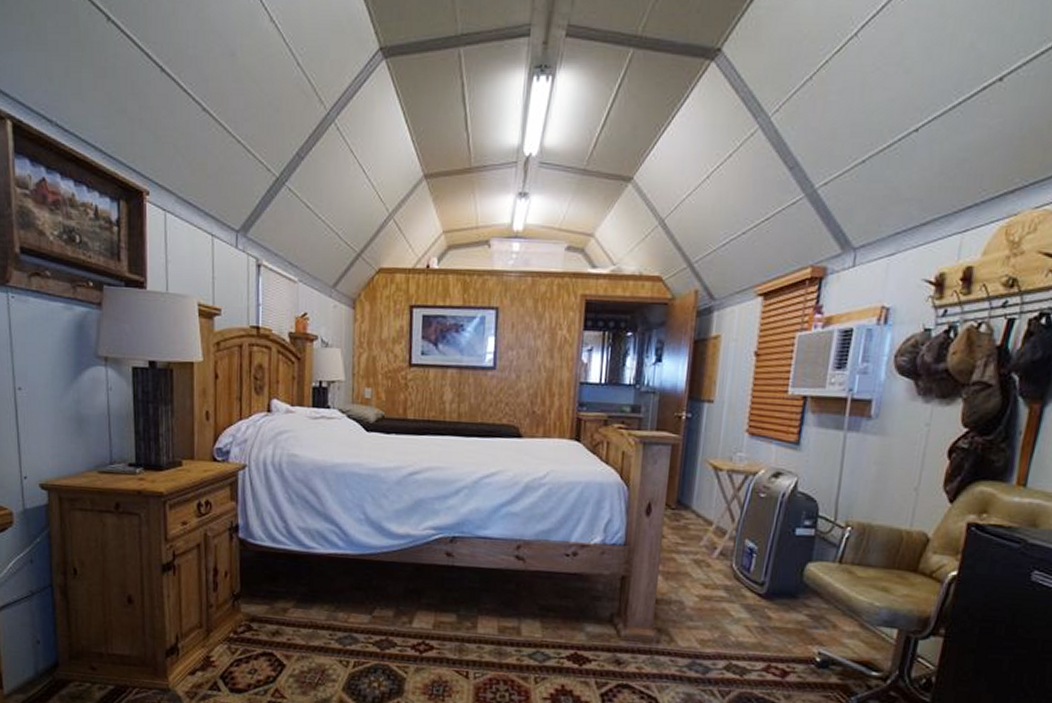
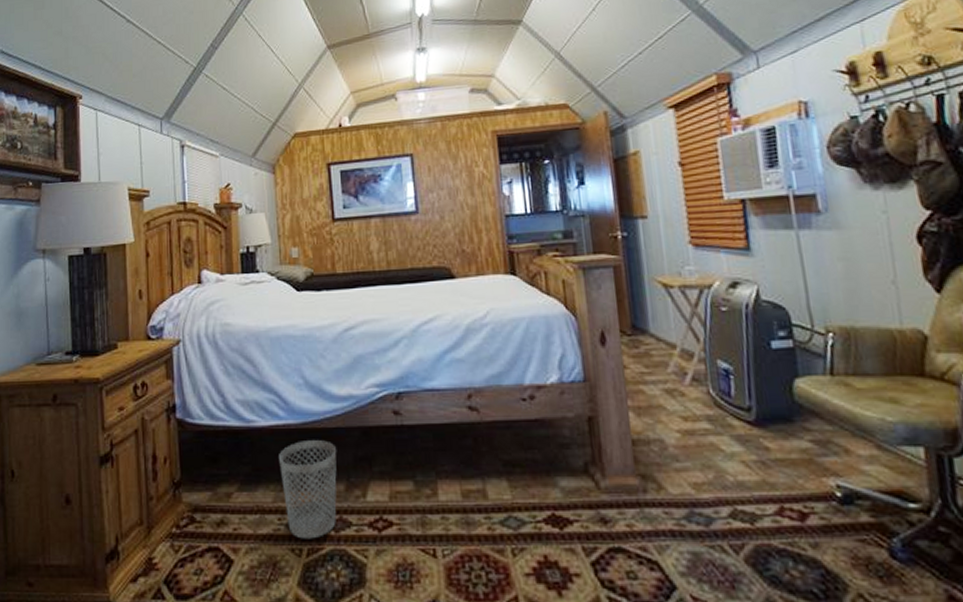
wastebasket: none [335,570,390,654] -> present [279,440,337,539]

